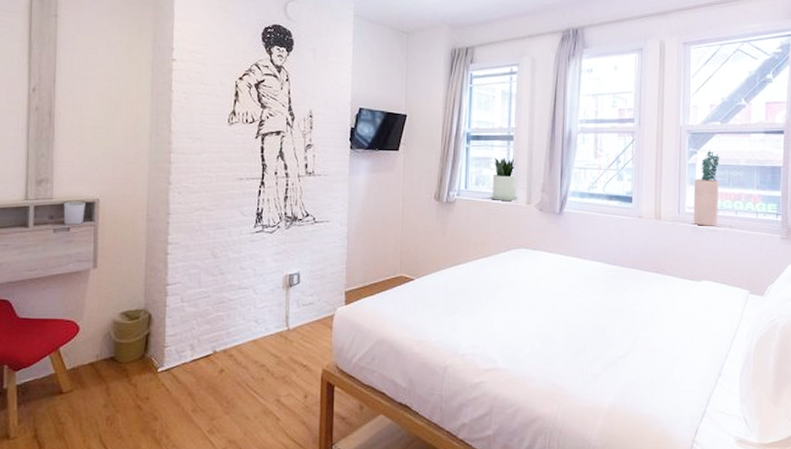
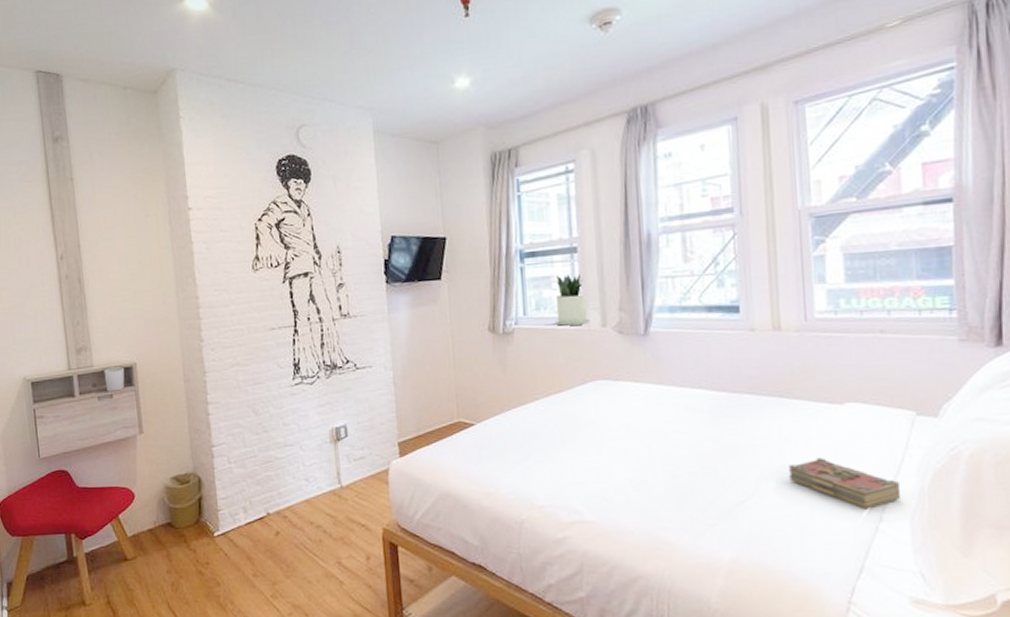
book: none [658,323,735,366] -> present [789,457,901,509]
vase: present [693,149,719,226] -> none [824,235,863,334]

